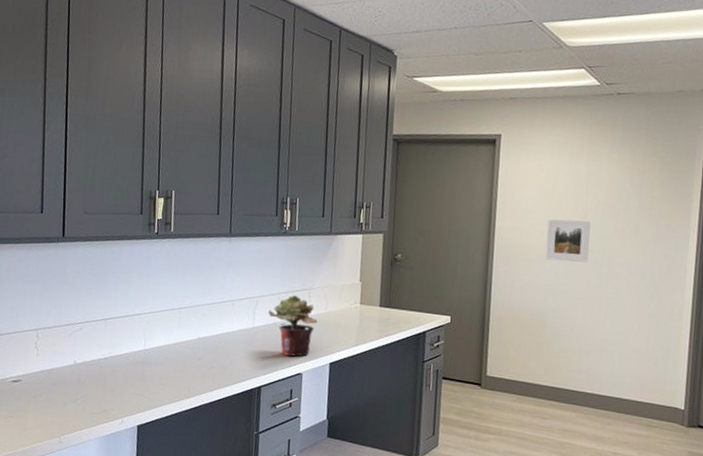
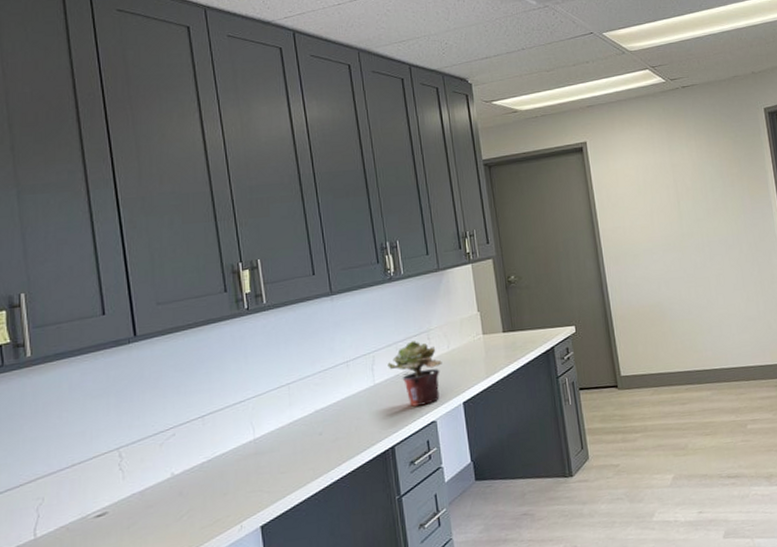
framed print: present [545,219,591,263] -> none [646,207,690,251]

